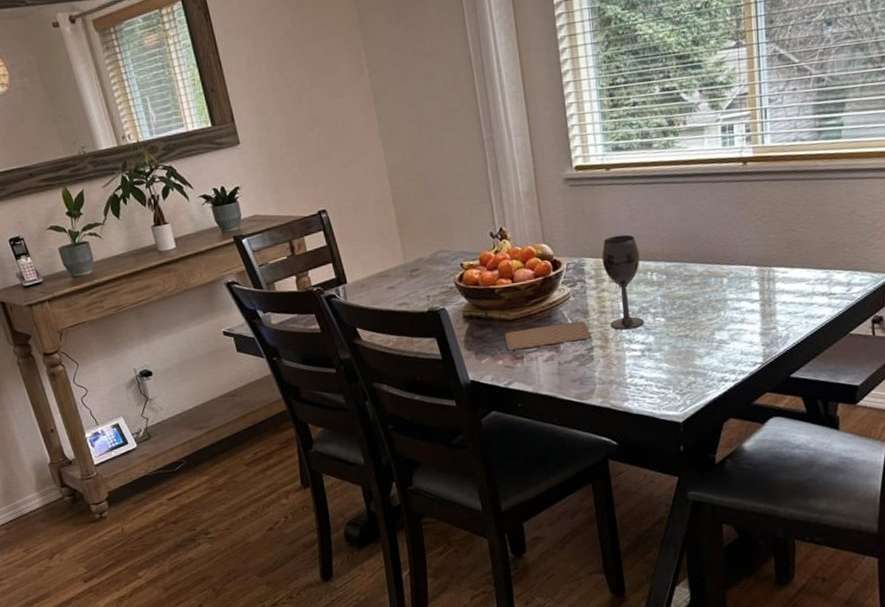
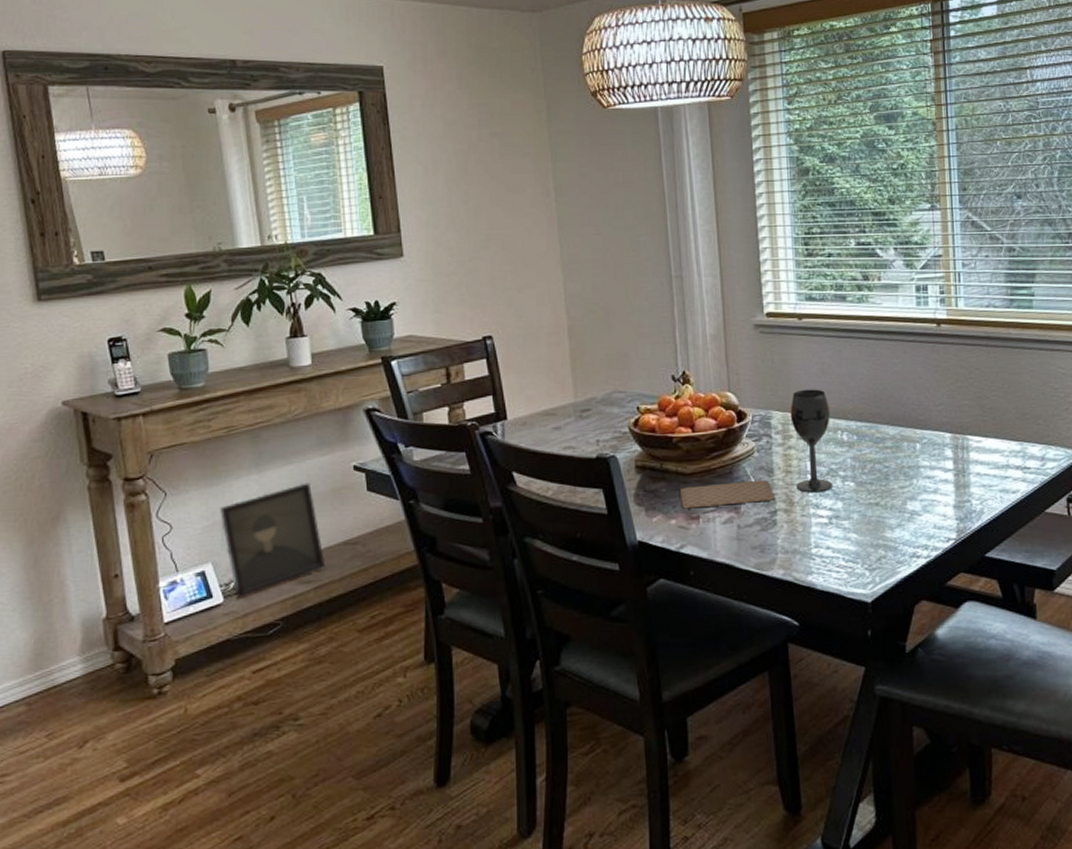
picture frame: none [122,348,213,443] -> present [220,482,326,598]

